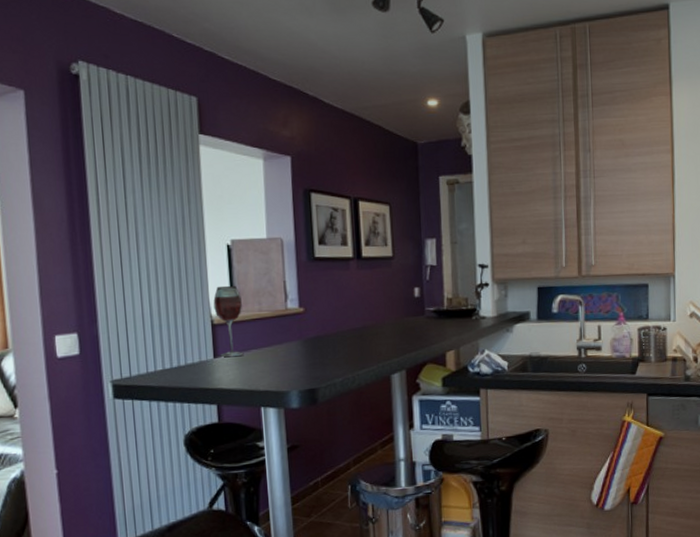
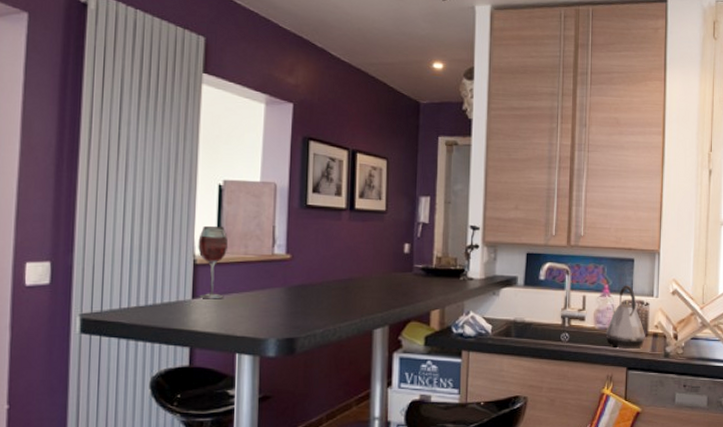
kettle: none [623,311,664,375] -> present [606,285,645,349]

